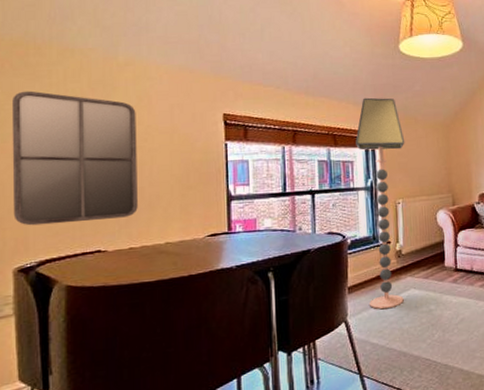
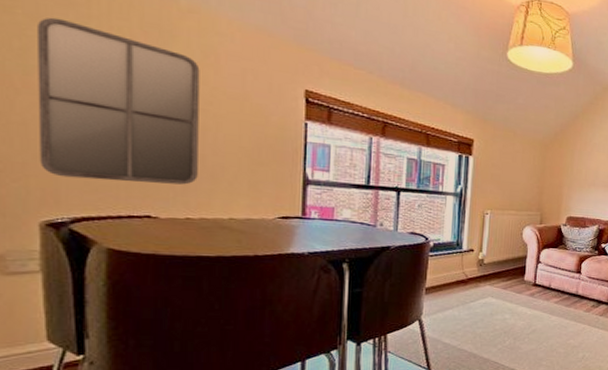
floor lamp: present [355,97,405,310] -> none [445,101,501,313]

